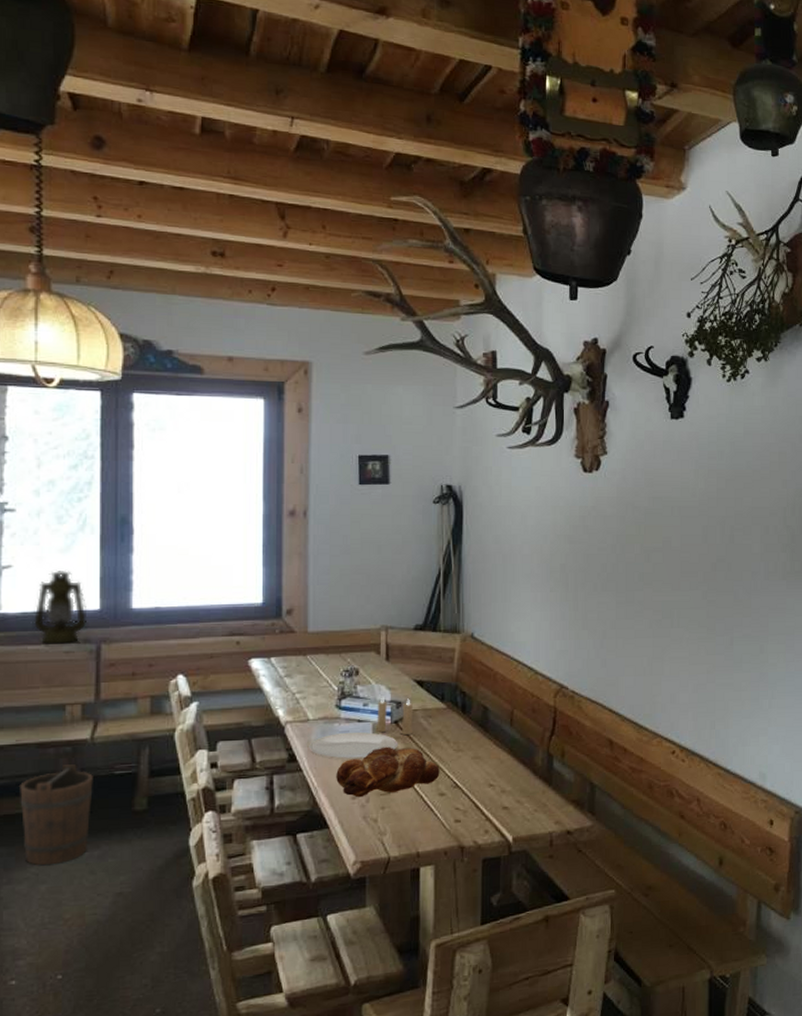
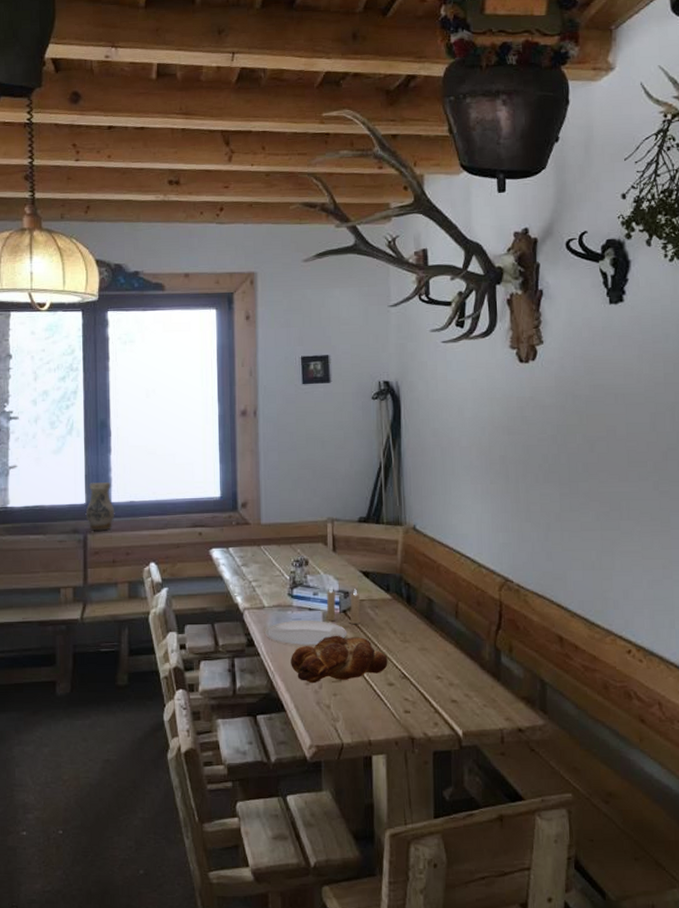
wooden bucket: present [20,764,93,866] -> none [26,641,84,731]
lantern: present [34,571,88,644] -> none [34,470,76,534]
ceramic pitcher: none [99,586,136,640] -> present [85,482,115,531]

